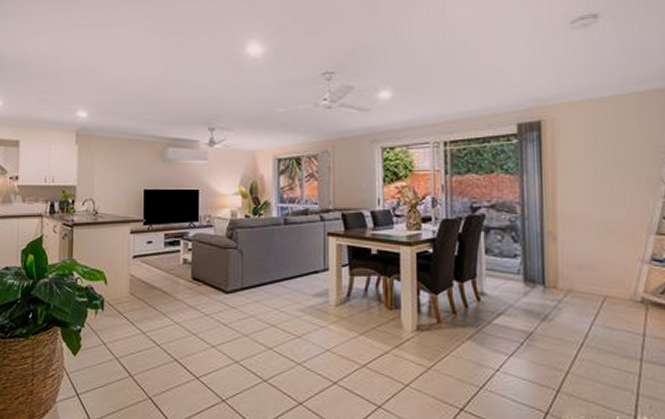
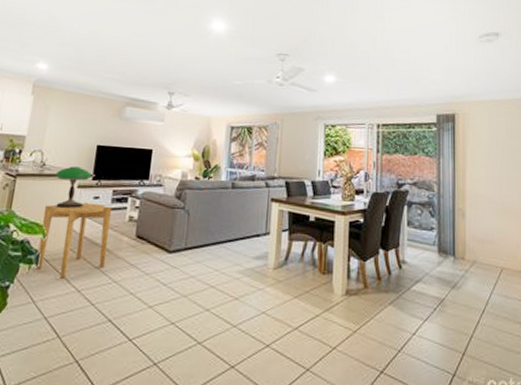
side table: none [102,247,166,322] -> present [36,202,113,279]
table lamp: none [109,213,142,254] -> present [56,166,91,209]

